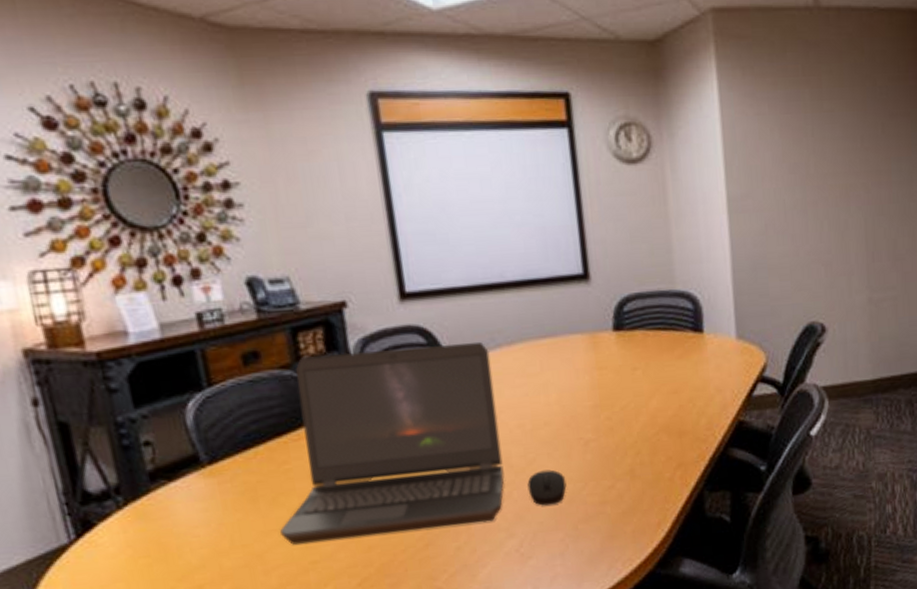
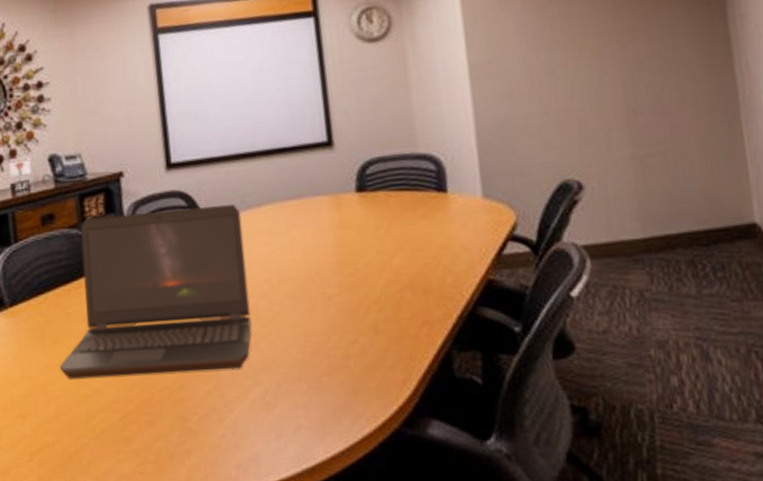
computer mouse: present [527,469,567,506] -> none [273,322,311,356]

